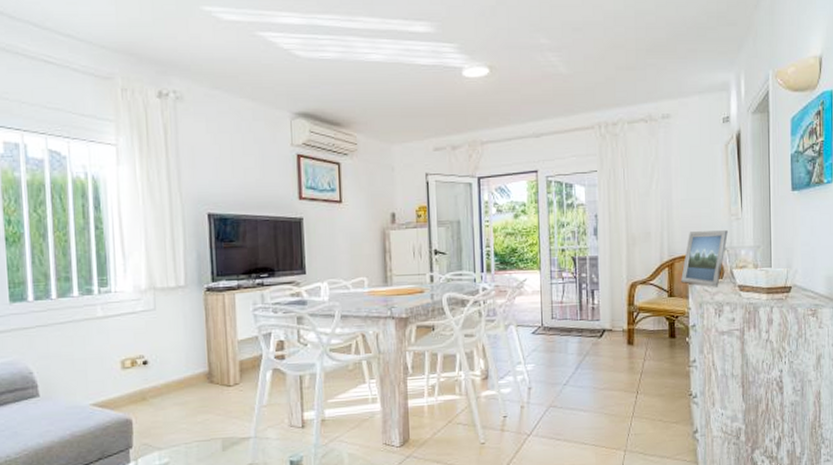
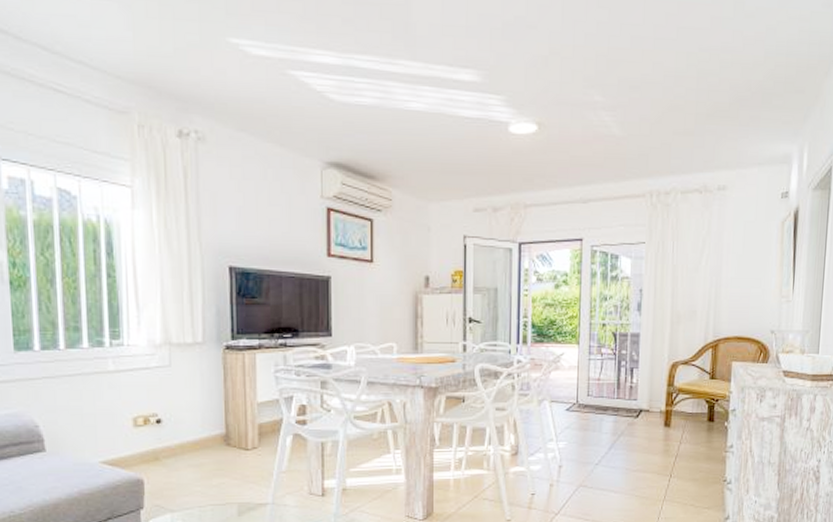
picture frame: present [680,230,728,287] -> none [723,312,777,372]

